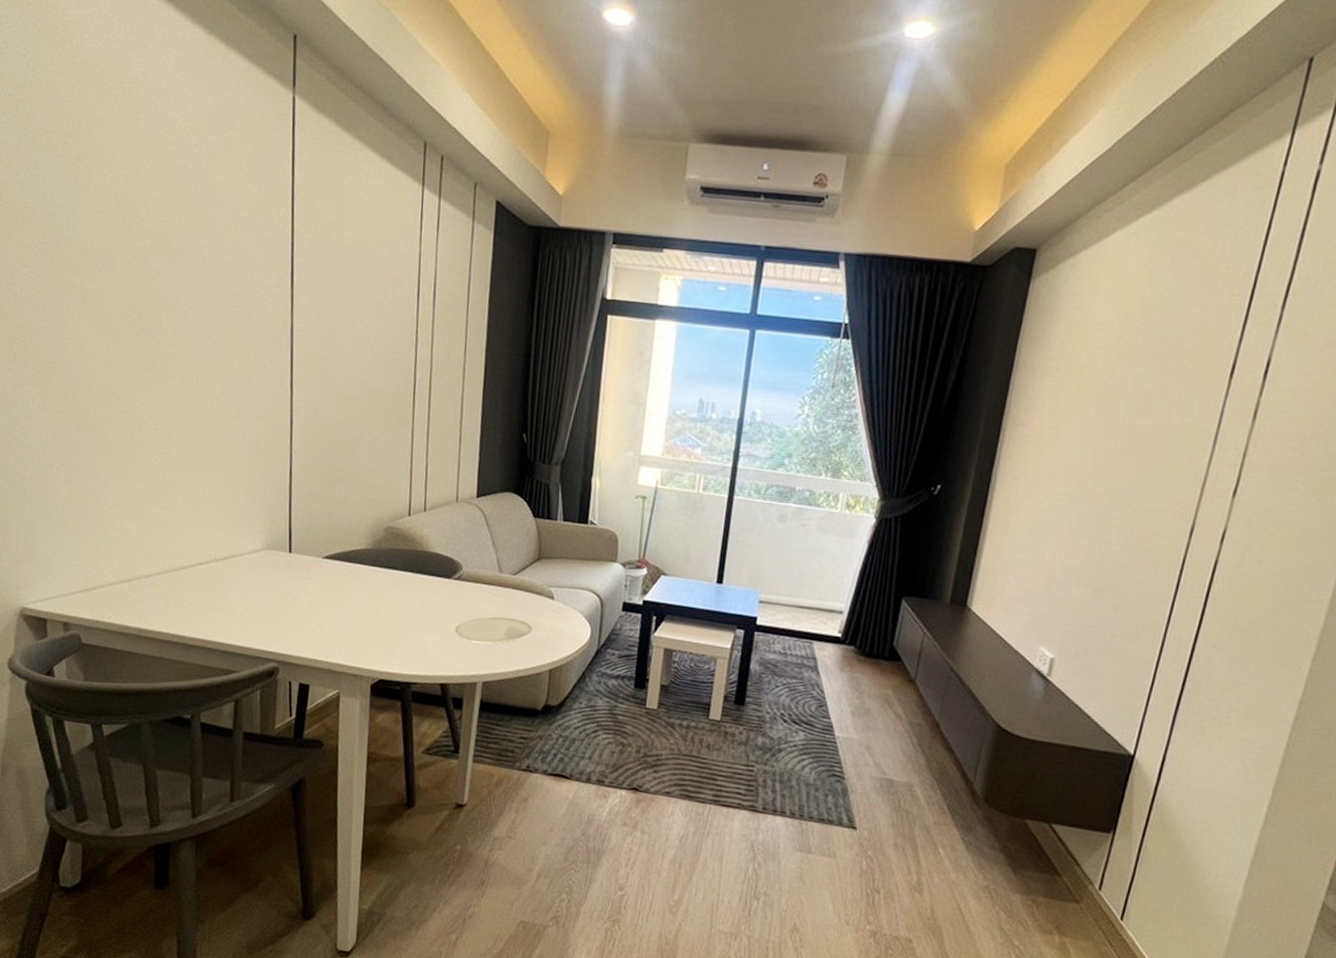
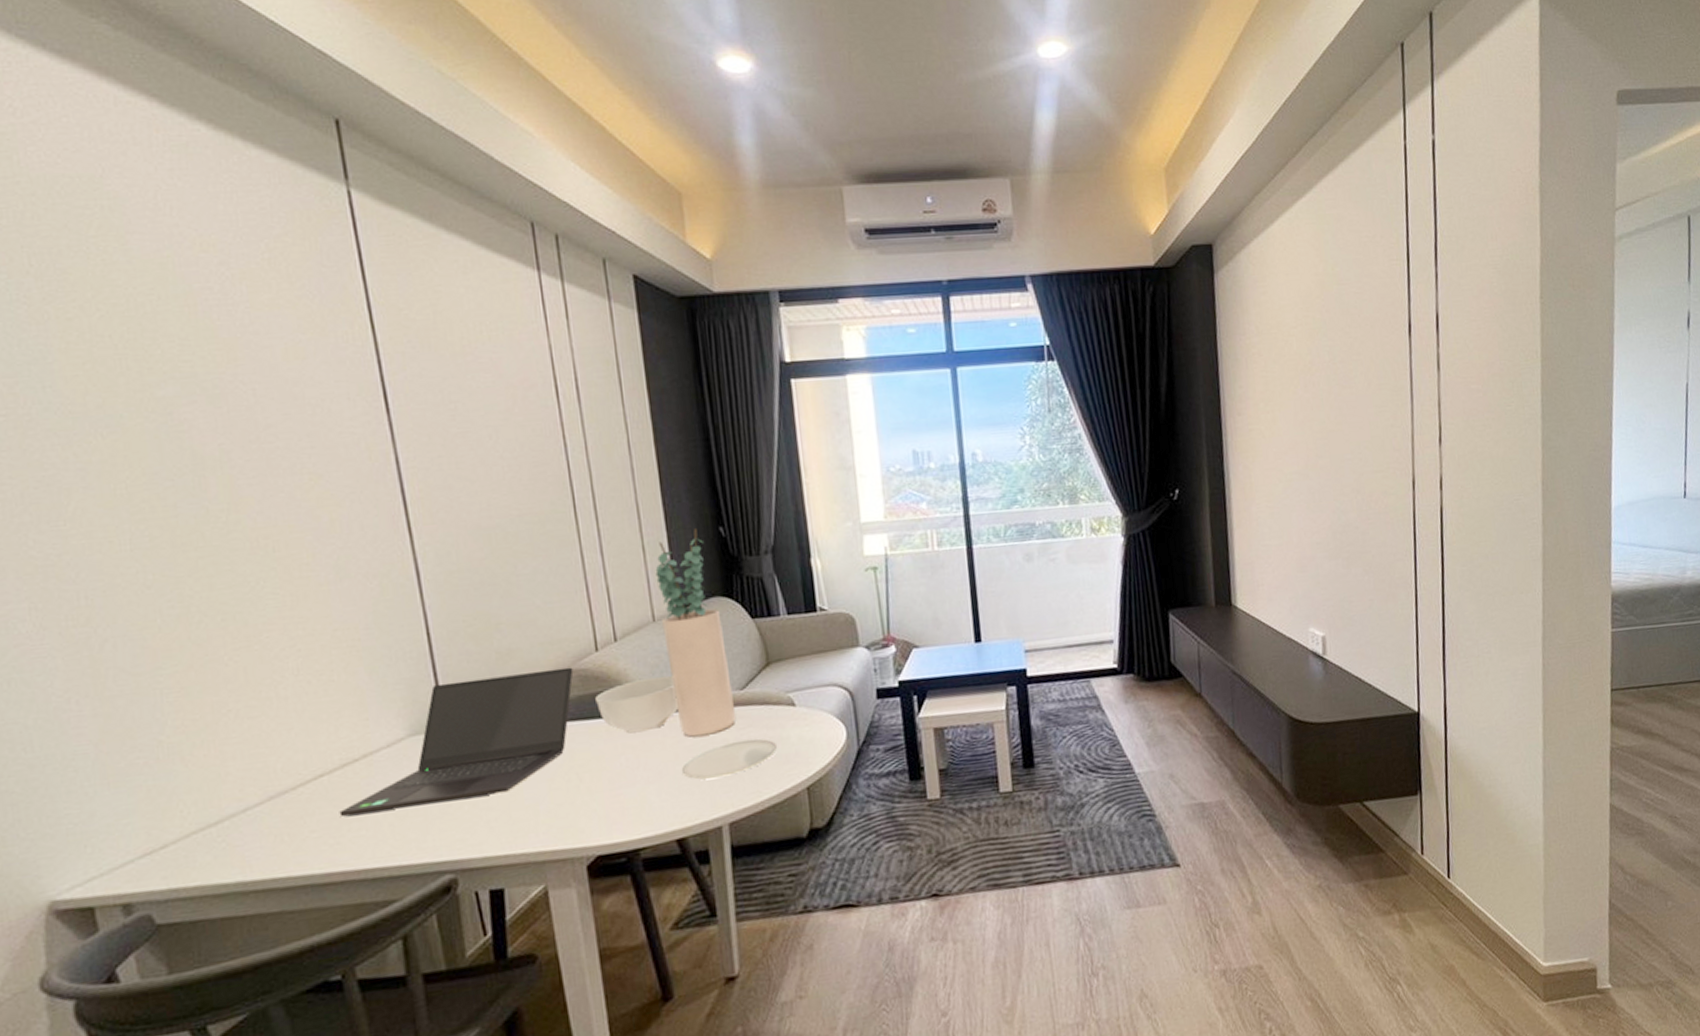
laptop: none [208,514,389,611] -> present [339,667,574,816]
bowl: none [401,546,463,591] -> present [595,675,678,734]
vase: none [460,431,510,606] -> present [655,528,737,738]

